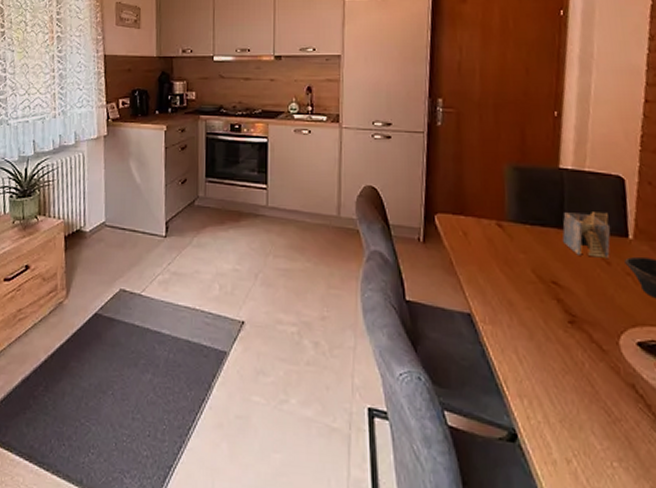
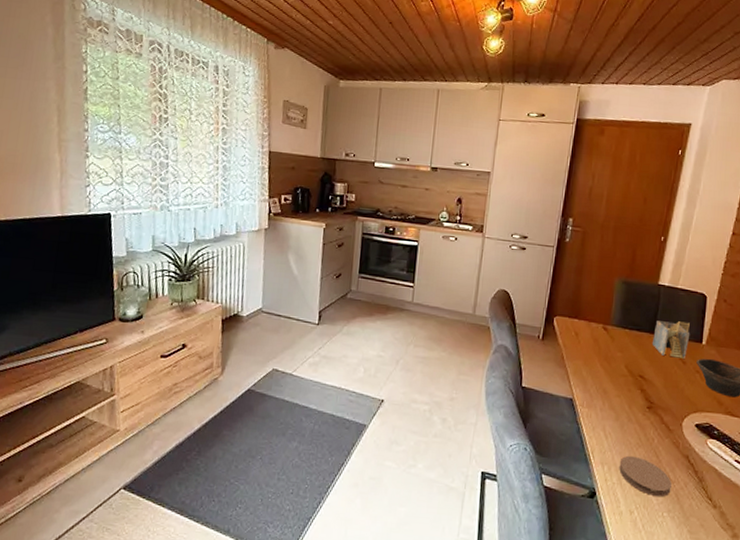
coaster: none [542,385,618,441] -> present [619,455,672,498]

